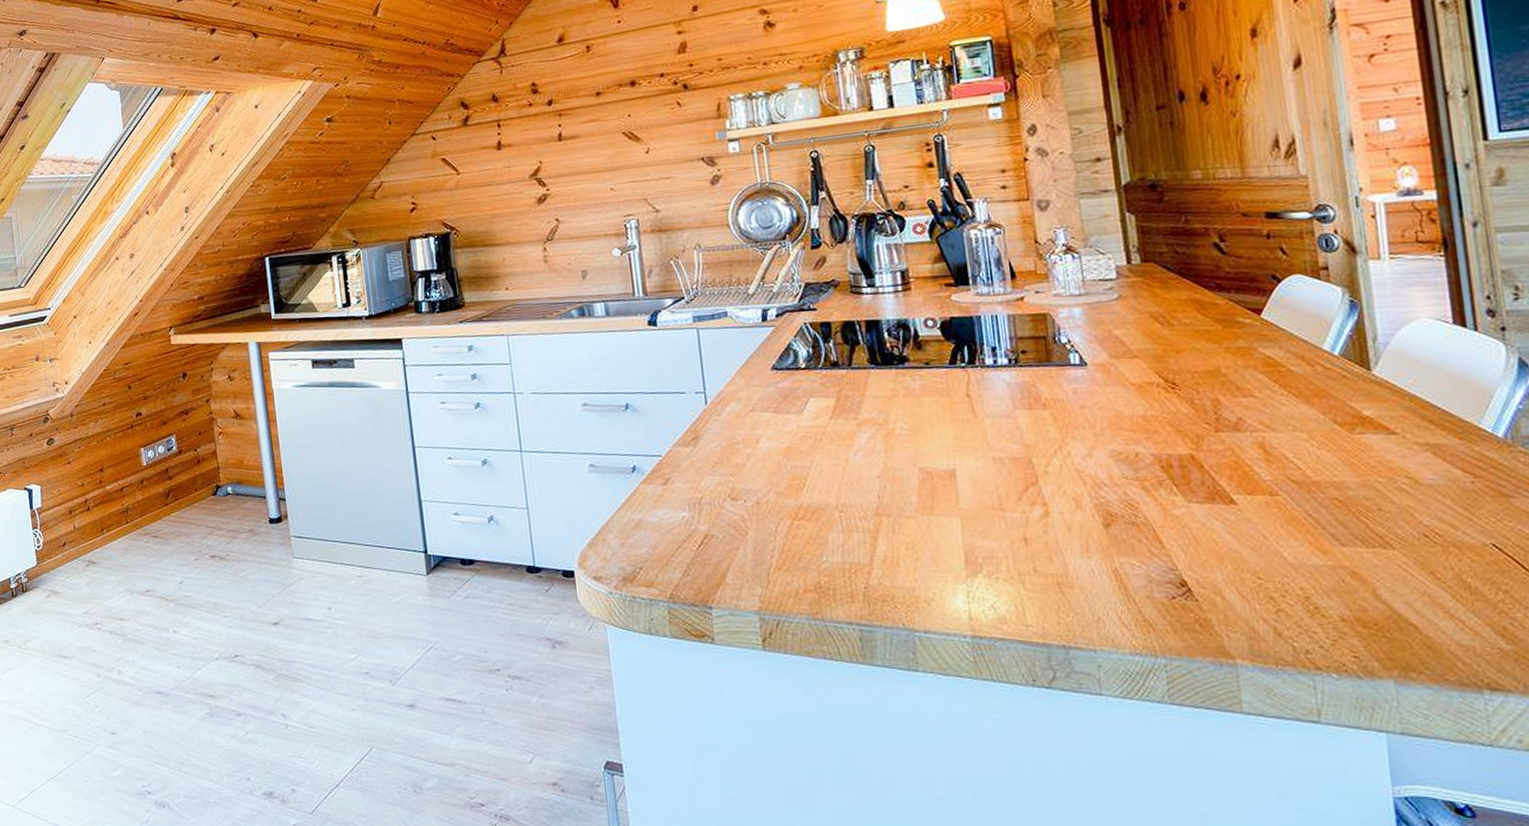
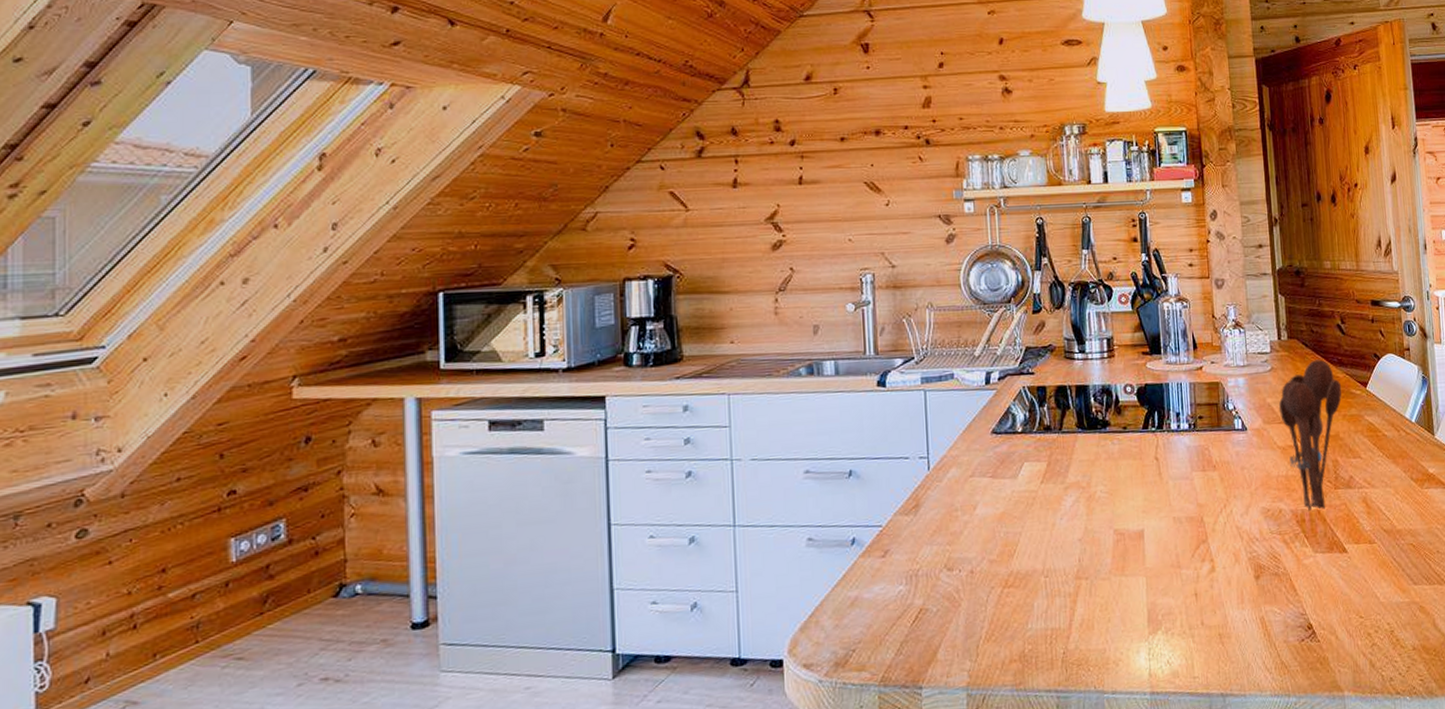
utensil holder: none [1130,284,1223,456] -> present [1278,359,1342,511]

